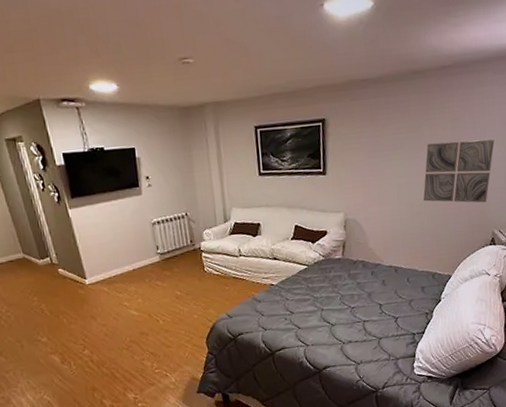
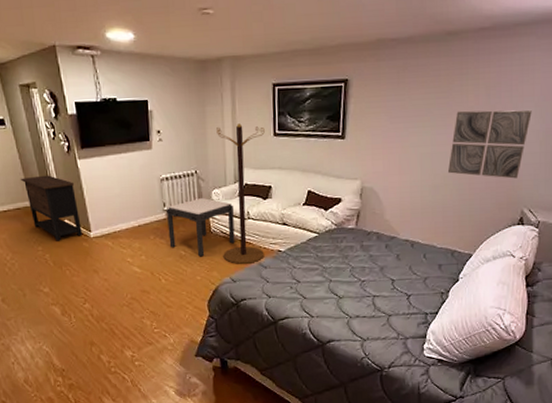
dresser: none [12,226,78,291] -> present [21,175,82,241]
side table: none [160,239,229,296] -> present [167,198,235,257]
coat rack: none [203,165,258,301] -> present [216,123,265,264]

